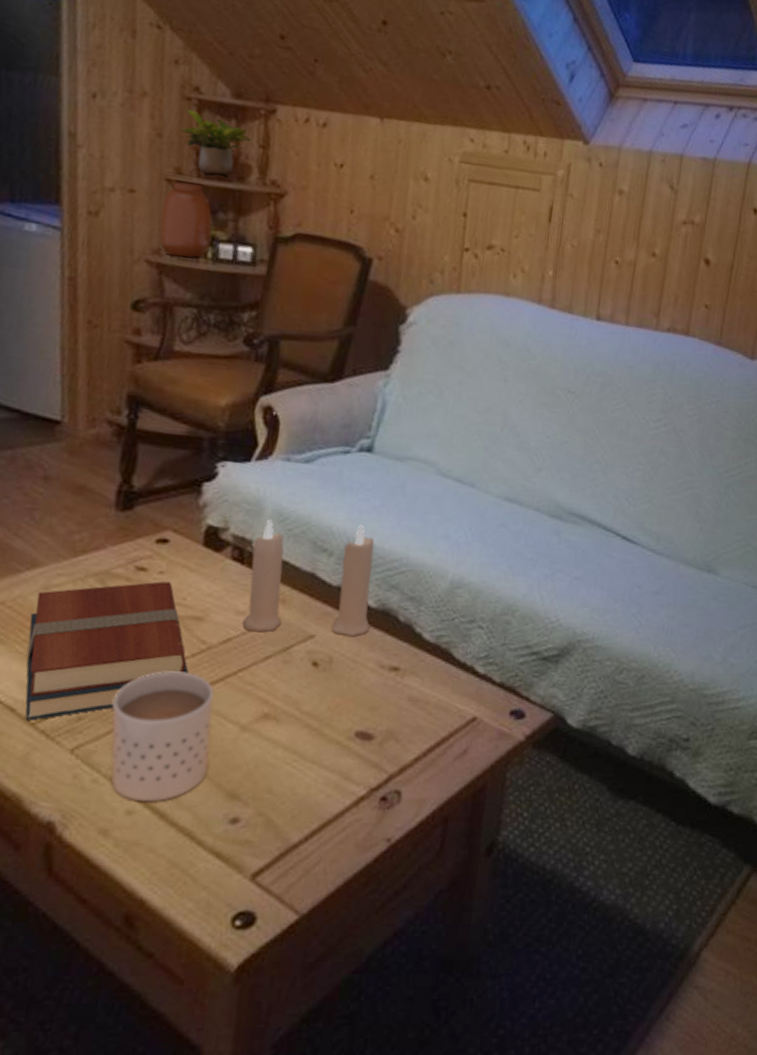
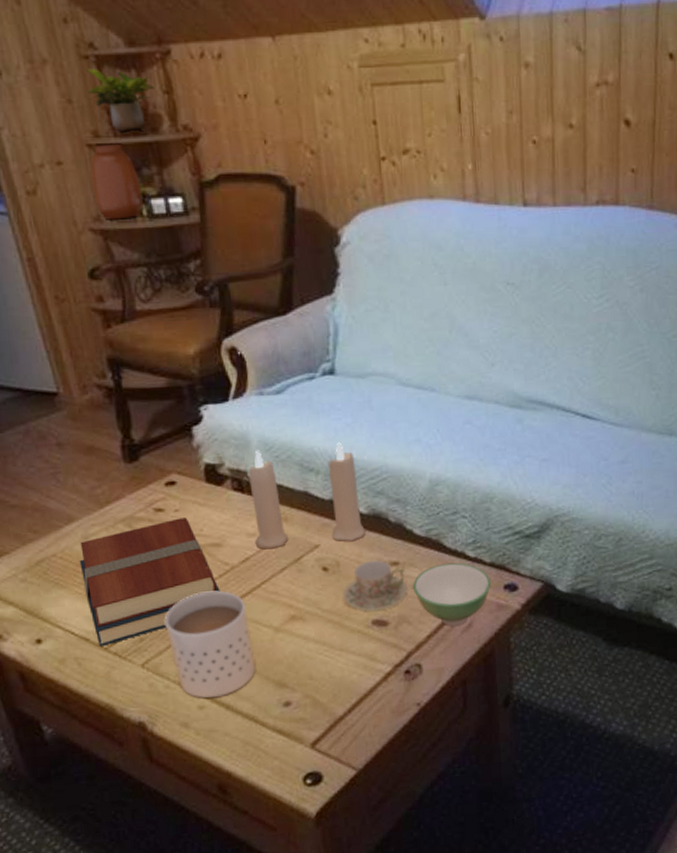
teacup: none [328,661,404,721] -> present [342,560,408,612]
bowl: none [409,676,497,751] -> present [413,563,491,626]

